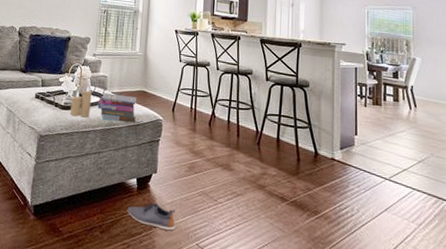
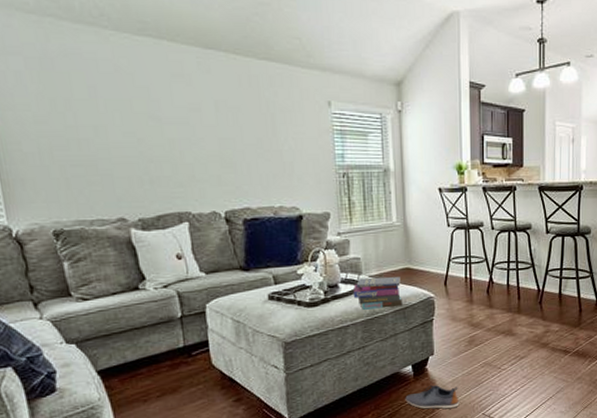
candle: present [70,86,92,118] -> none [318,274,345,313]

